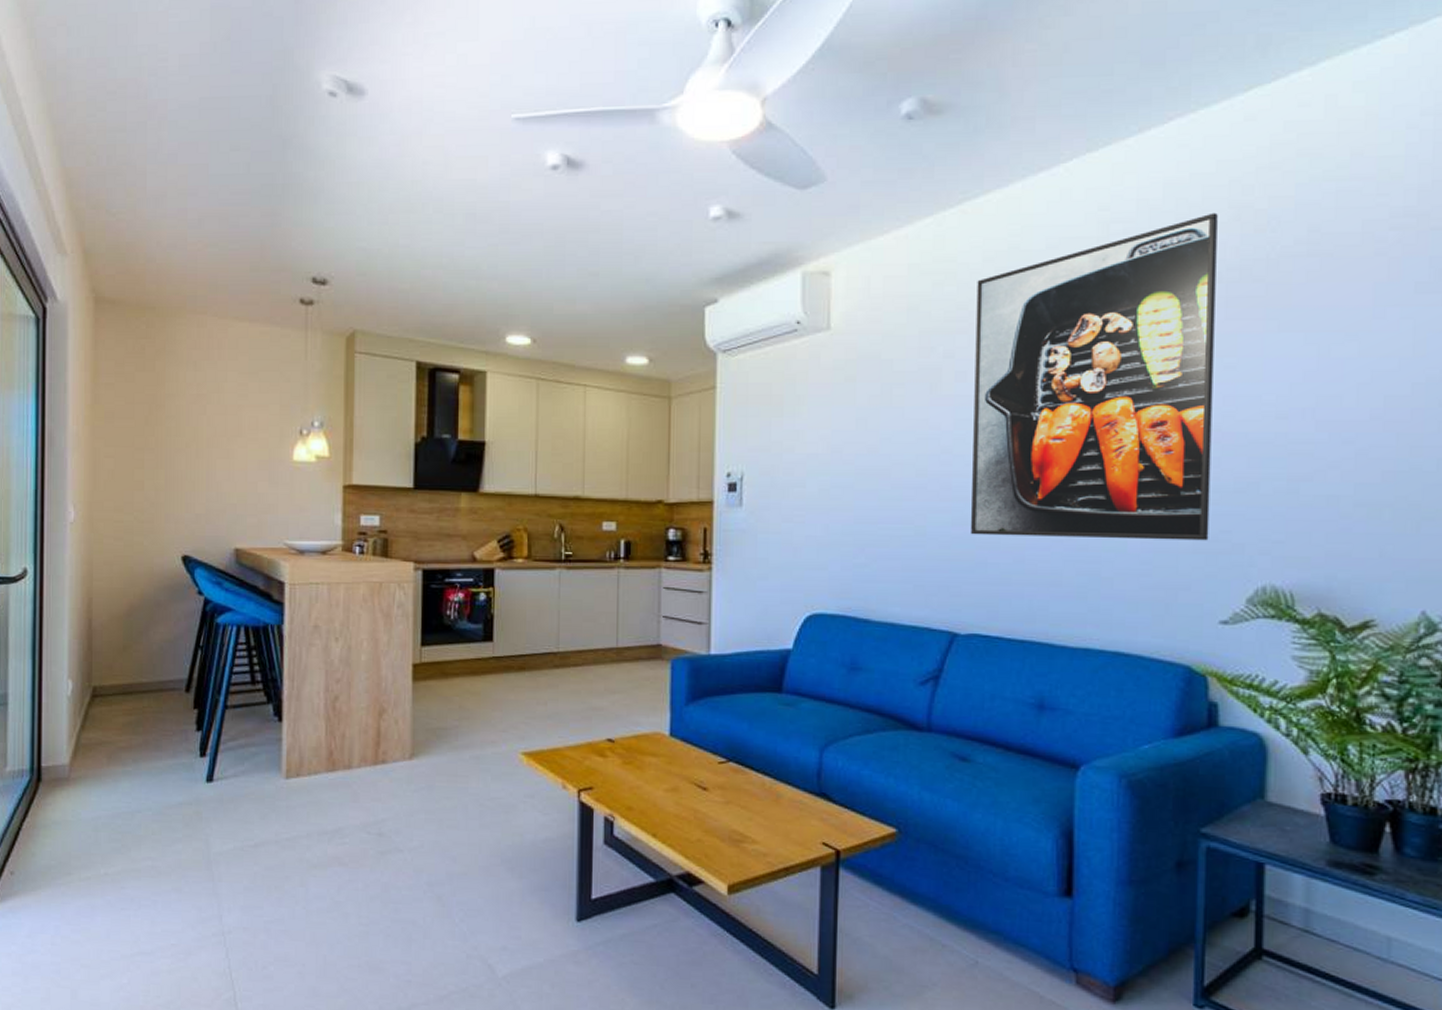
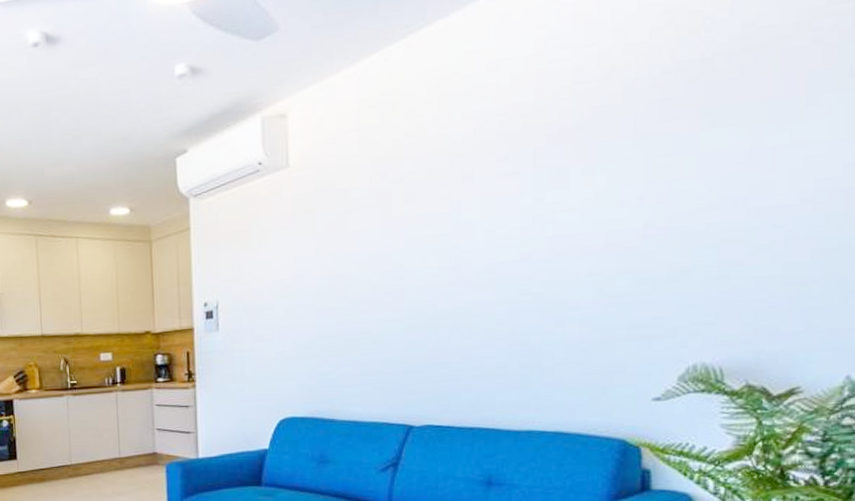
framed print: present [970,212,1218,541] -> none [421,19,653,340]

